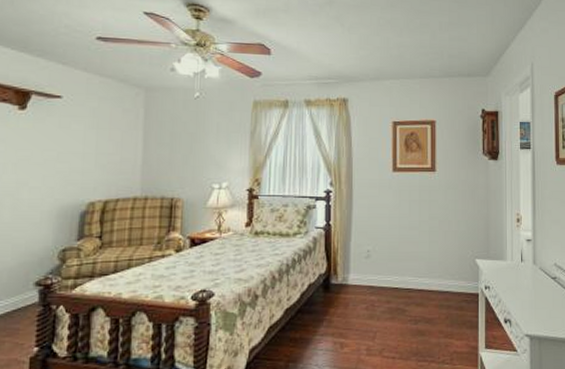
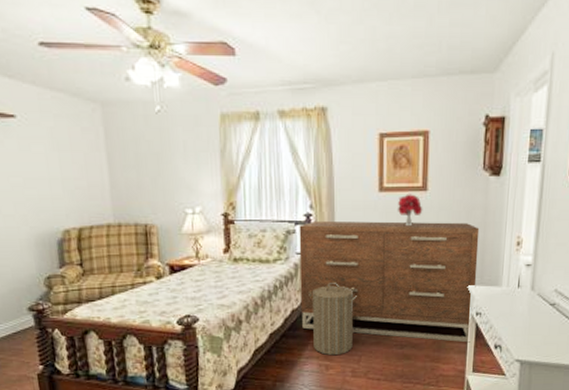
dresser: none [317,197,483,317] -> present [299,220,480,343]
laundry hamper: none [326,255,372,333] -> present [309,281,357,356]
bouquet: none [409,174,432,202] -> present [397,194,423,225]

